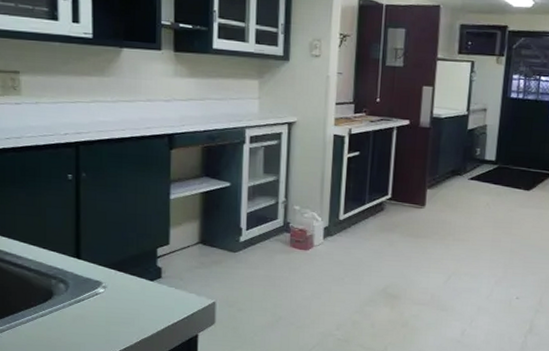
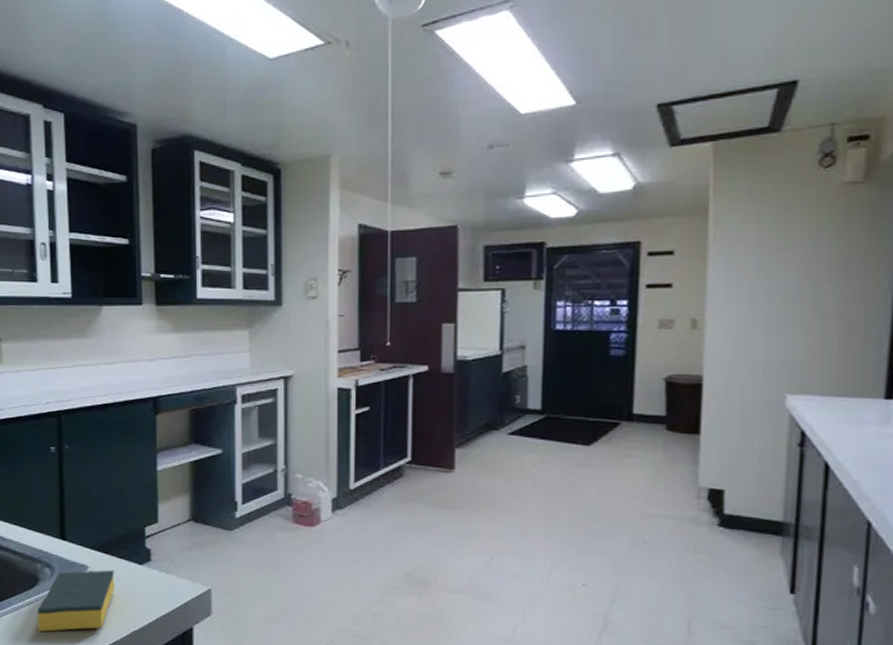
sponge: none [51,285,127,341] -> present [37,570,115,632]

